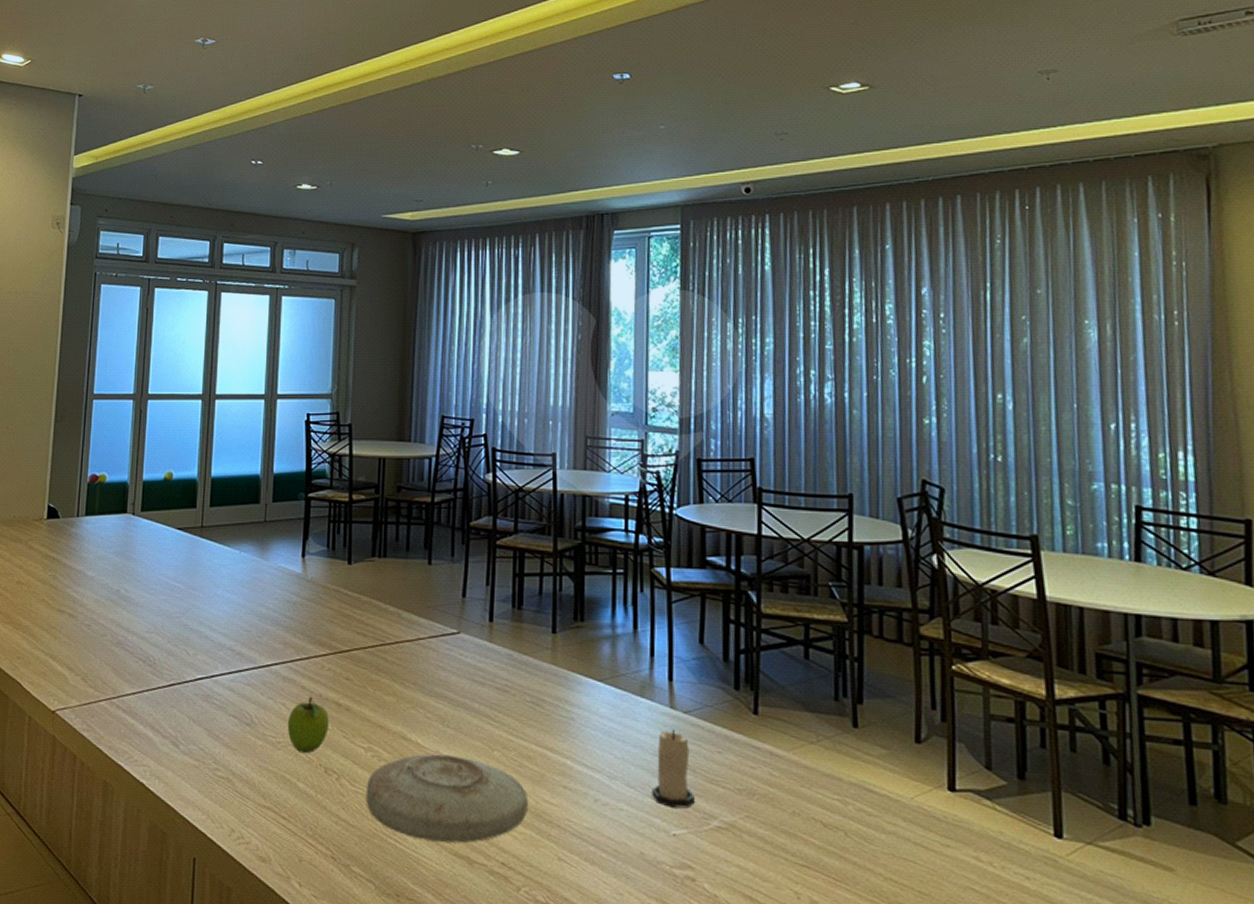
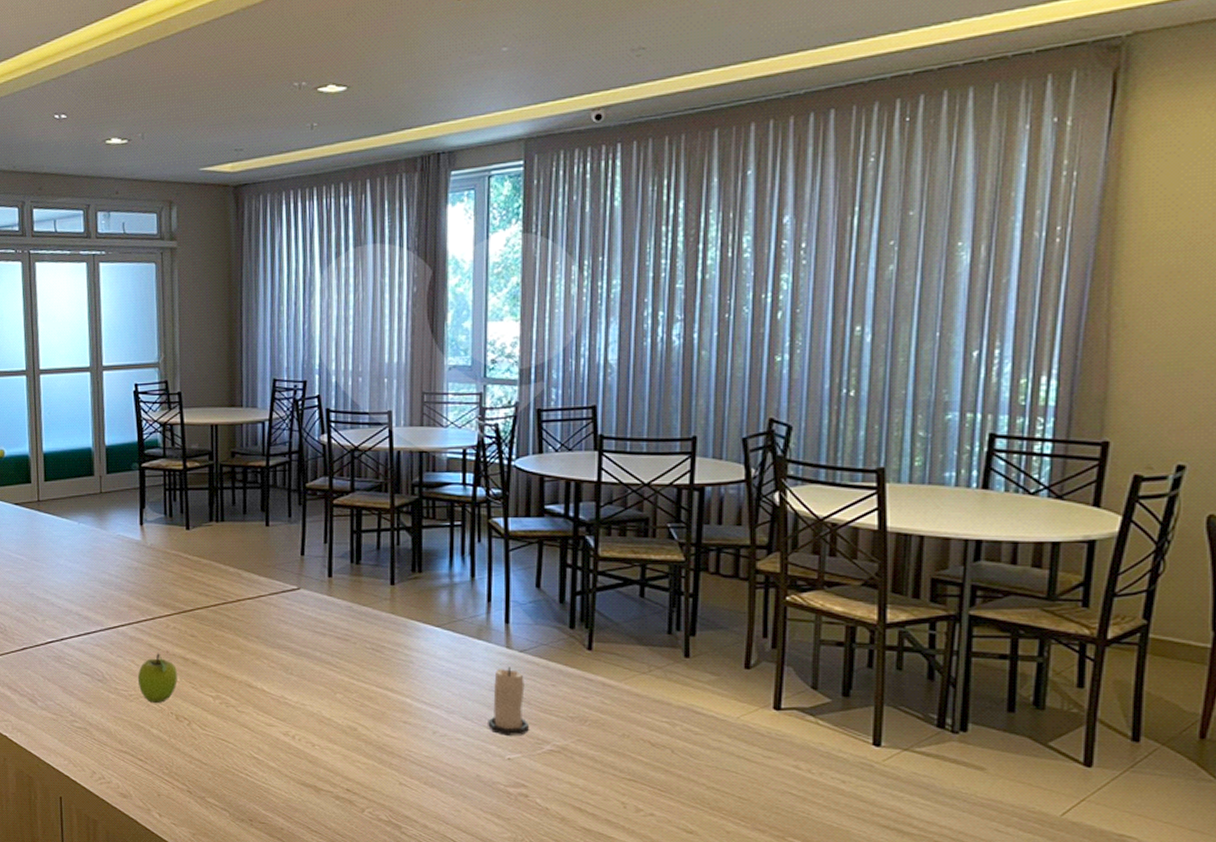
plate: present [366,753,527,843] -> none [216,698,370,774]

